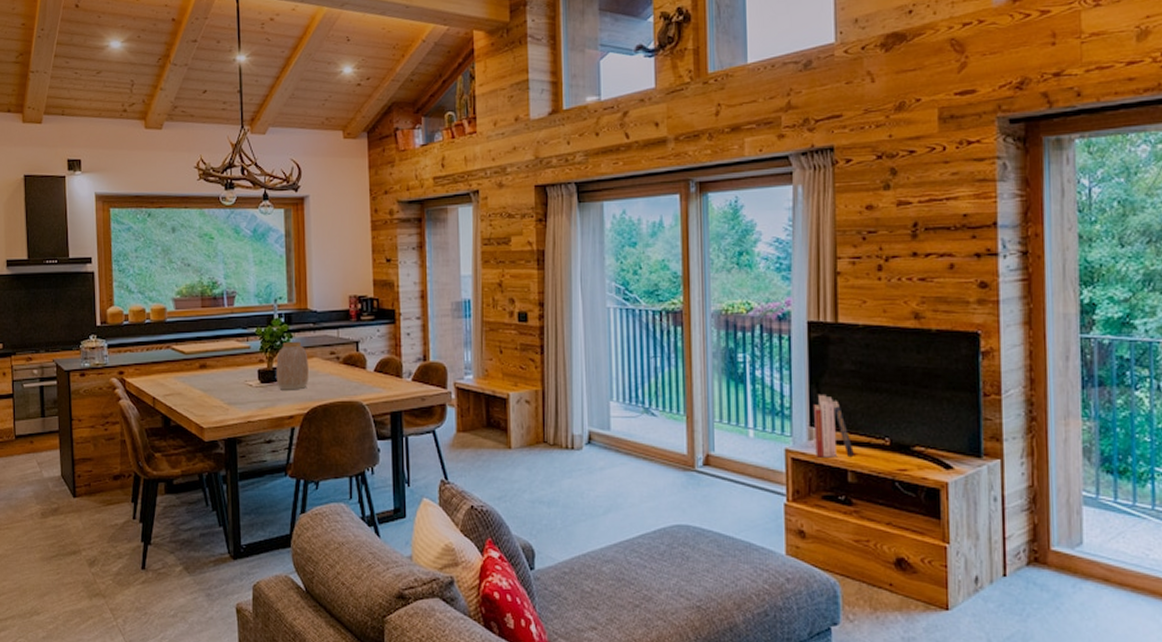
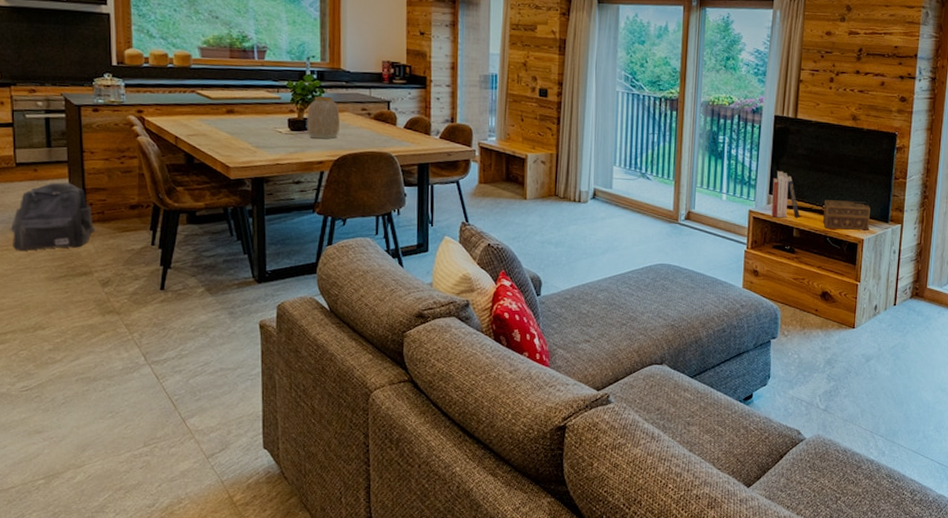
backpack: none [10,454,84,530] -> present [10,182,96,252]
decorative box: none [887,430,954,470] -> present [823,200,870,231]

